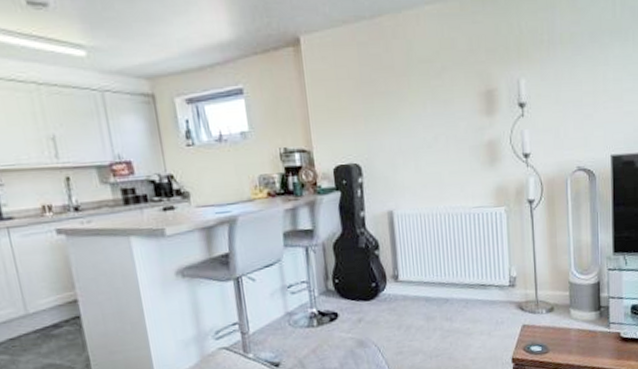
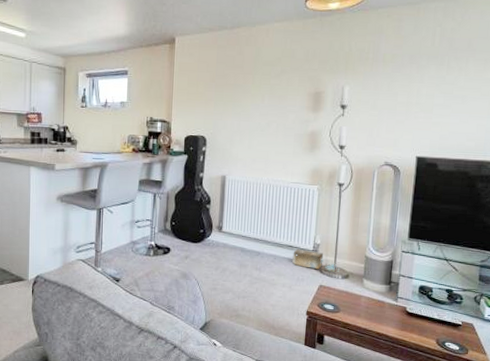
cardboard box: none [486,286,543,308] -> present [291,248,340,272]

